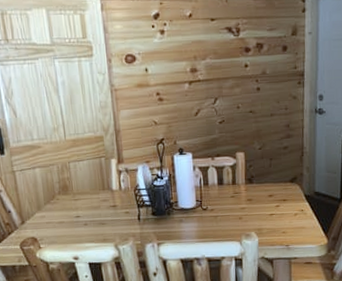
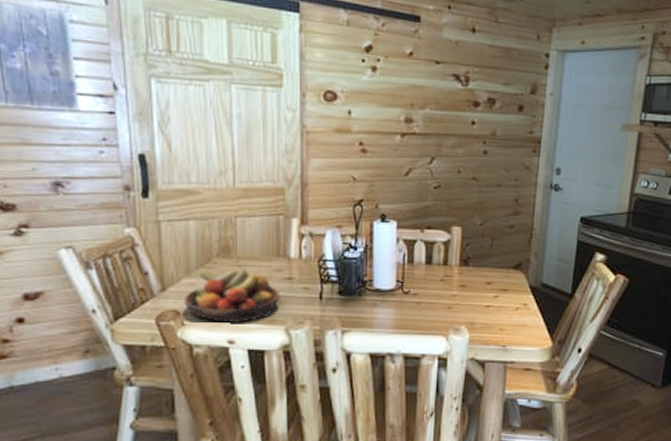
fruit bowl: none [38,201,109,244] -> present [184,268,281,323]

